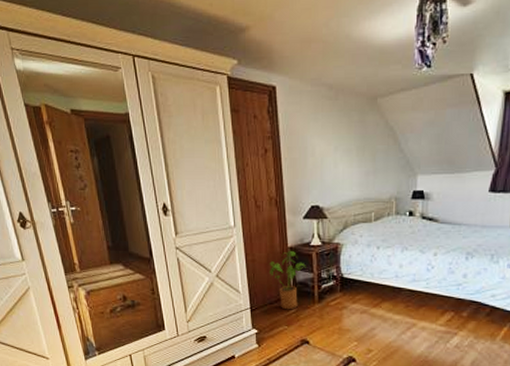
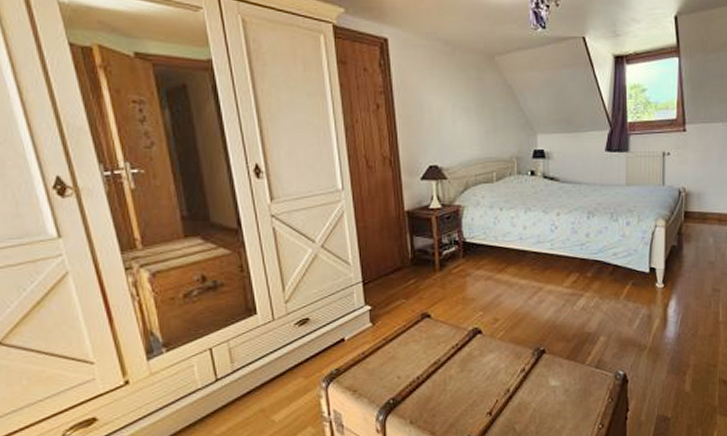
house plant: present [270,251,306,310] -> none [384,215,425,281]

